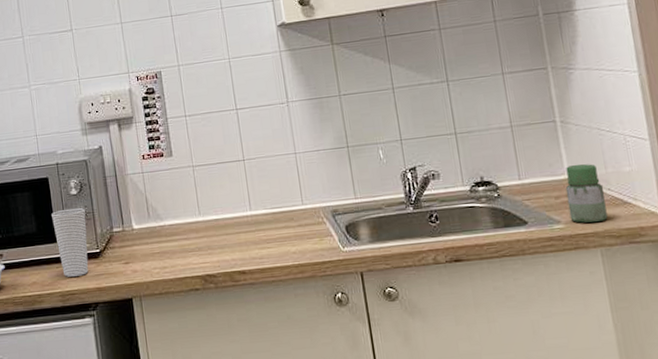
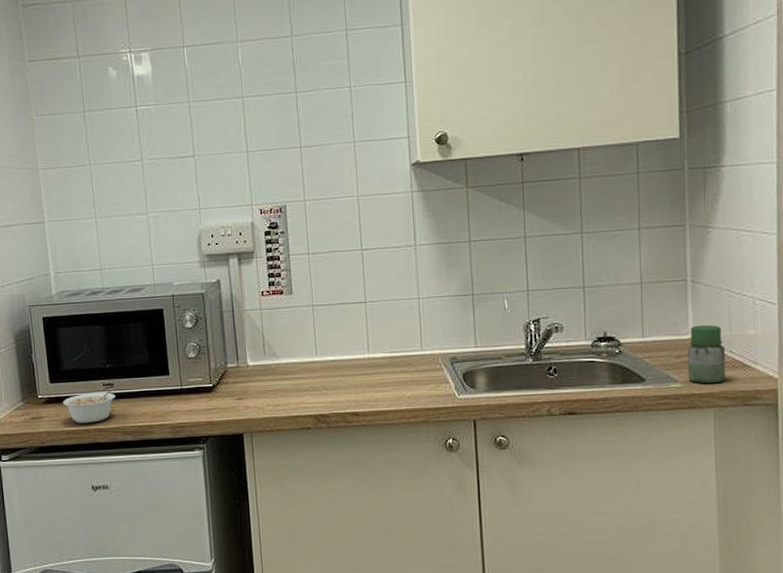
cup: present [51,207,89,277] -> none [165,341,201,410]

